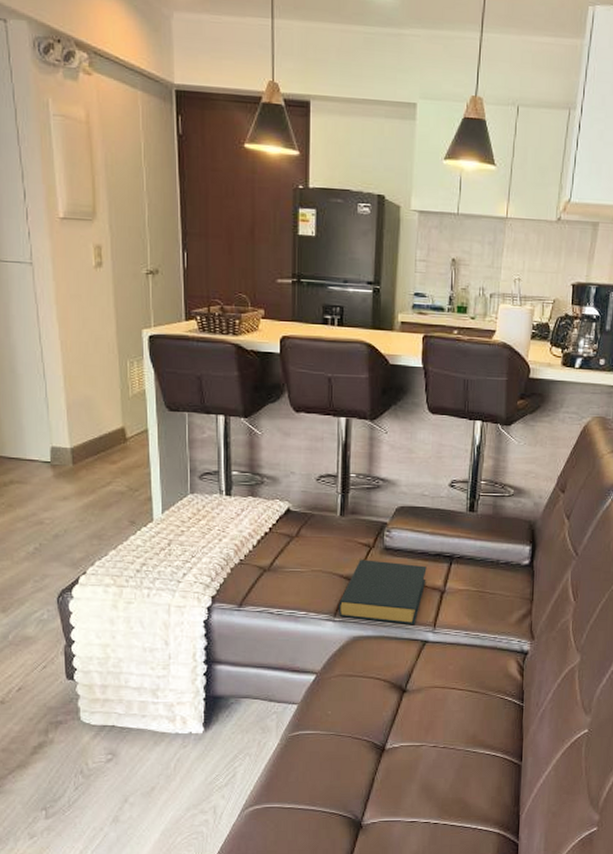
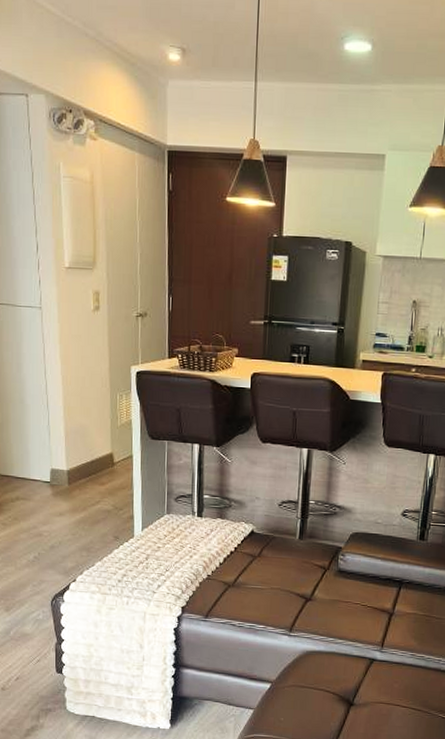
hardback book: present [338,559,427,624] -> none [293,580,377,643]

